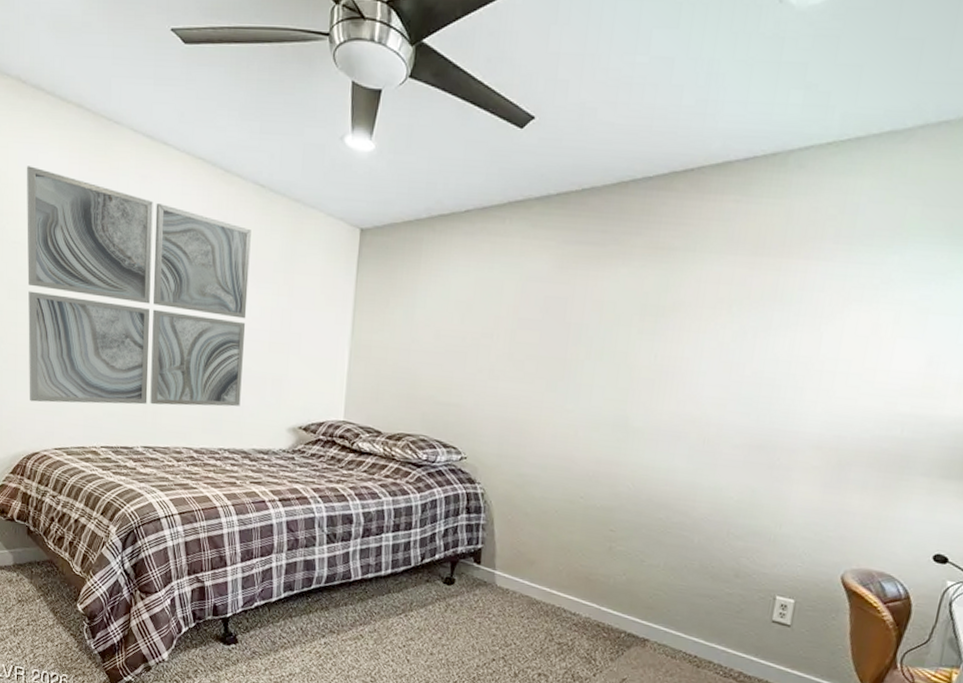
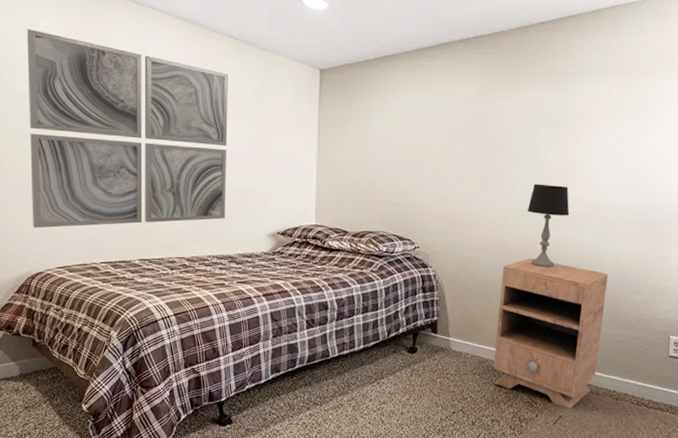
nightstand: none [544,483,704,671] -> present [493,258,609,409]
table lamp: none [605,389,662,497] -> present [527,183,570,267]

